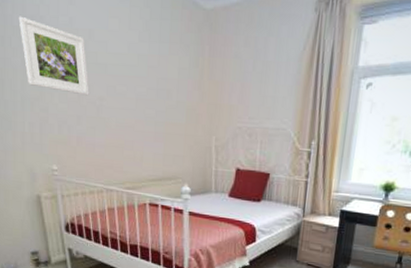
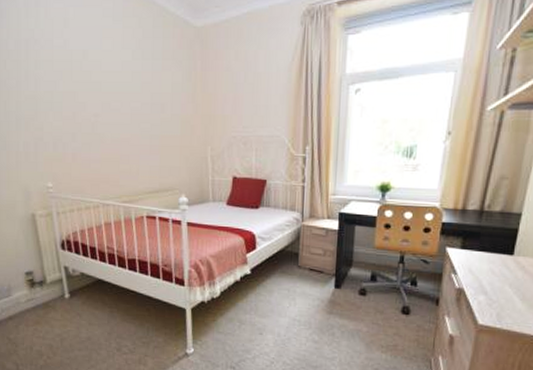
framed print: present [18,16,89,96] -> none [13,40,84,113]

